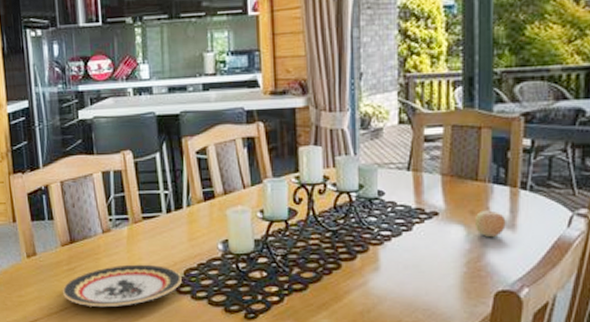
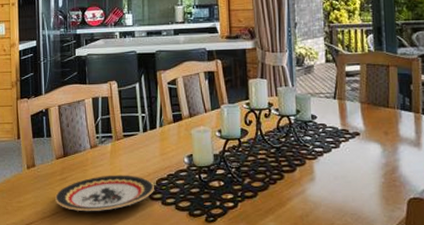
fruit: present [474,207,506,238] -> none [388,129,413,154]

